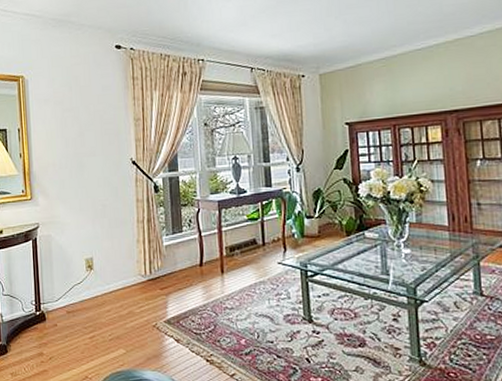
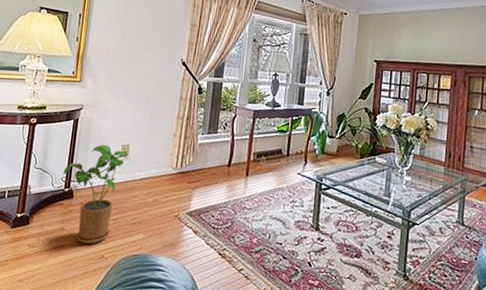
house plant: none [31,261,94,366] -> present [63,144,129,244]

